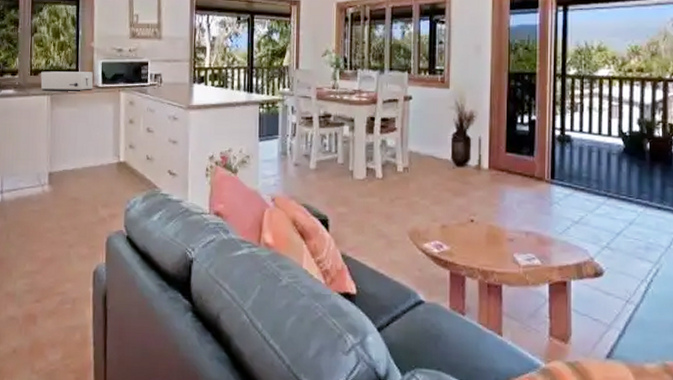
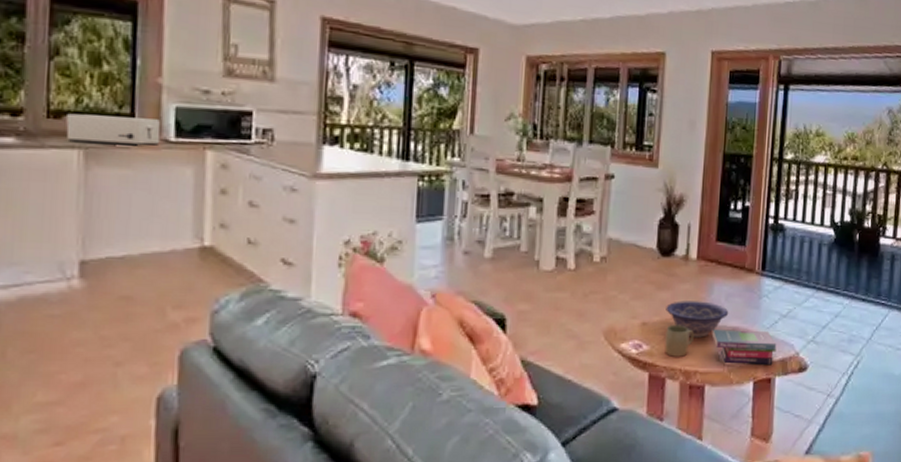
decorative bowl: none [462,206,522,240] -> present [666,301,729,338]
mug: none [462,228,489,258] -> present [664,324,694,357]
books: none [506,233,570,268] -> present [711,329,777,364]

